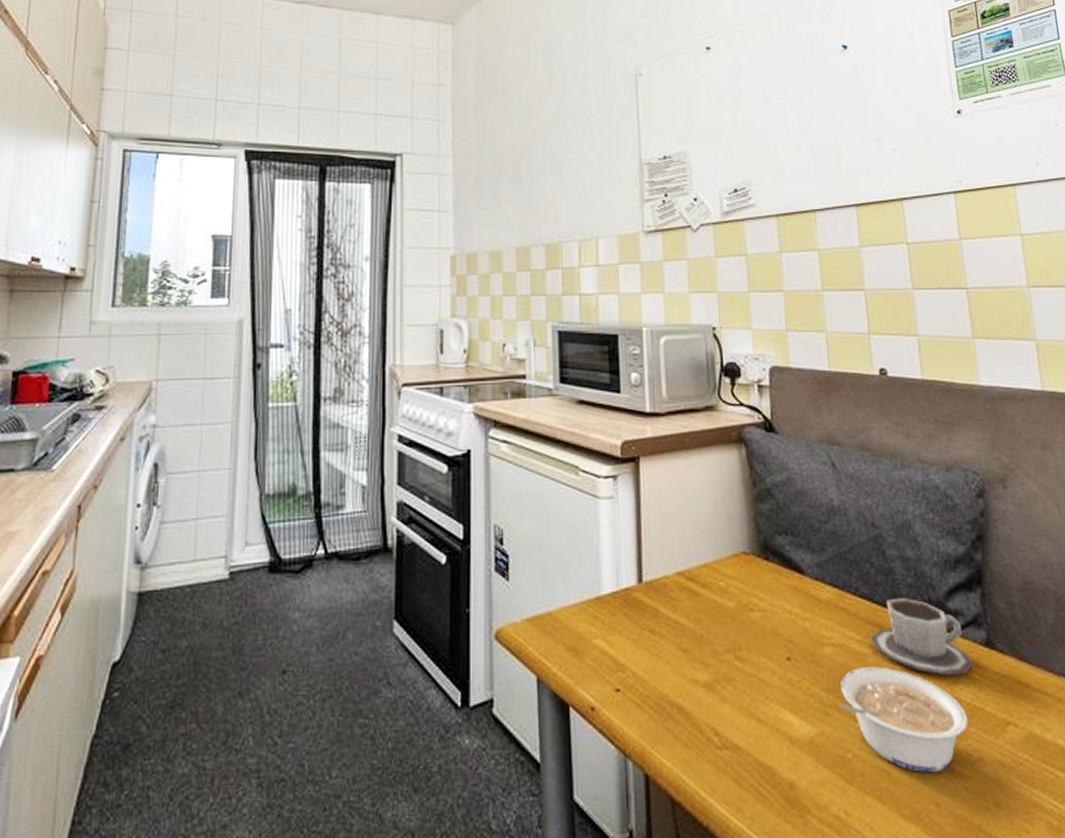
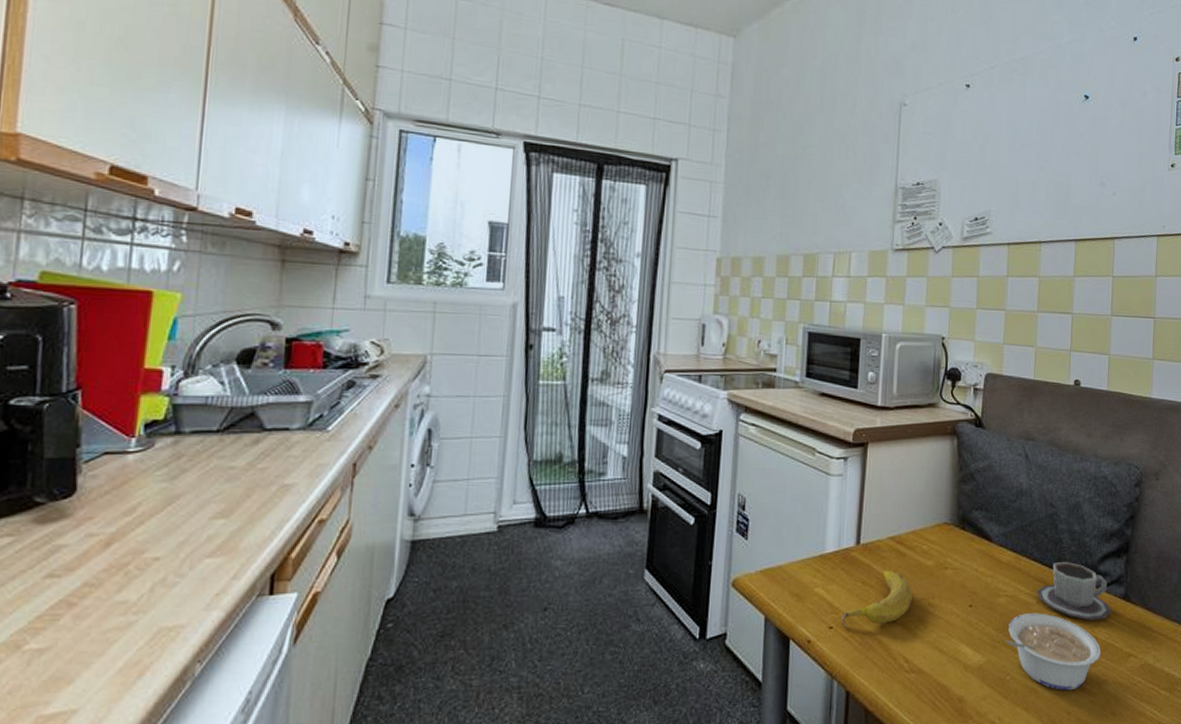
fruit: none [629,615,715,690] -> present [841,571,913,628]

